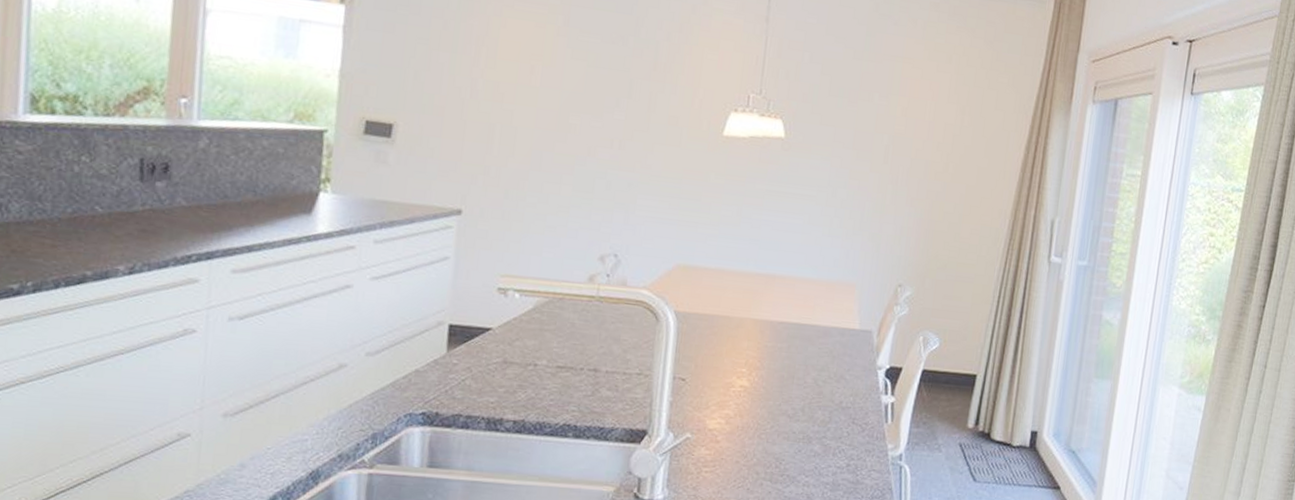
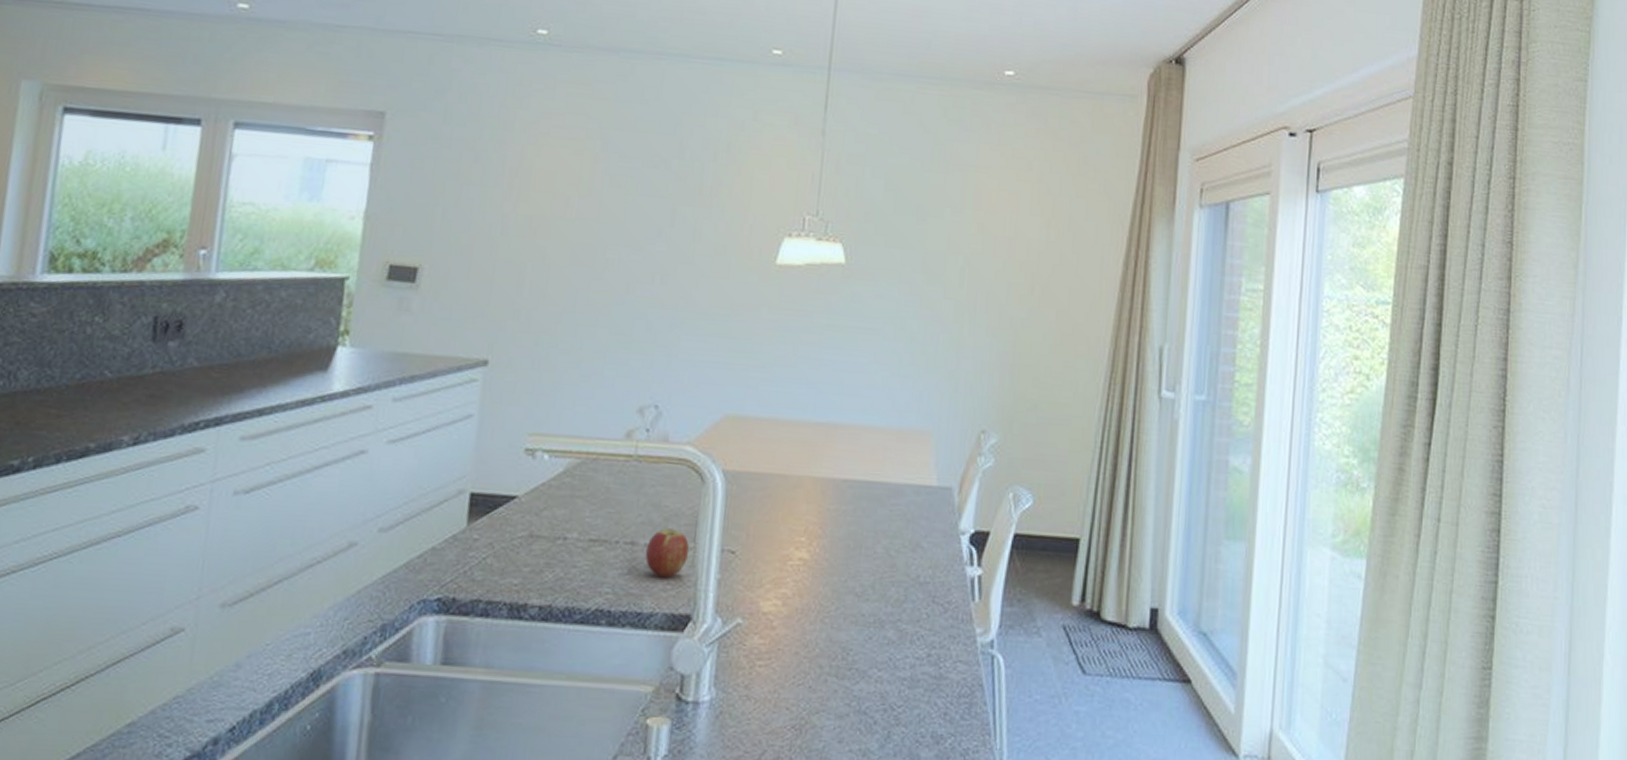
fruit: none [606,358,646,399] -> present [645,528,690,577]

